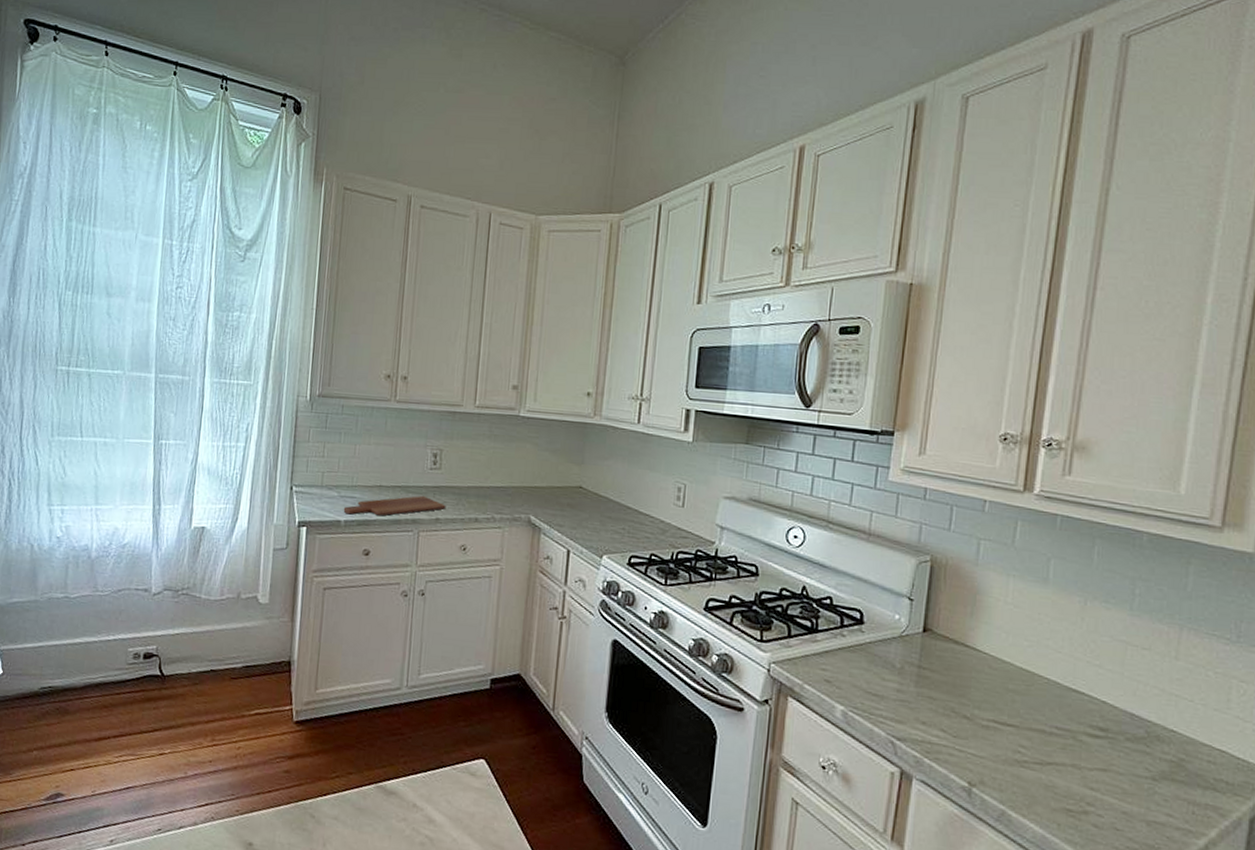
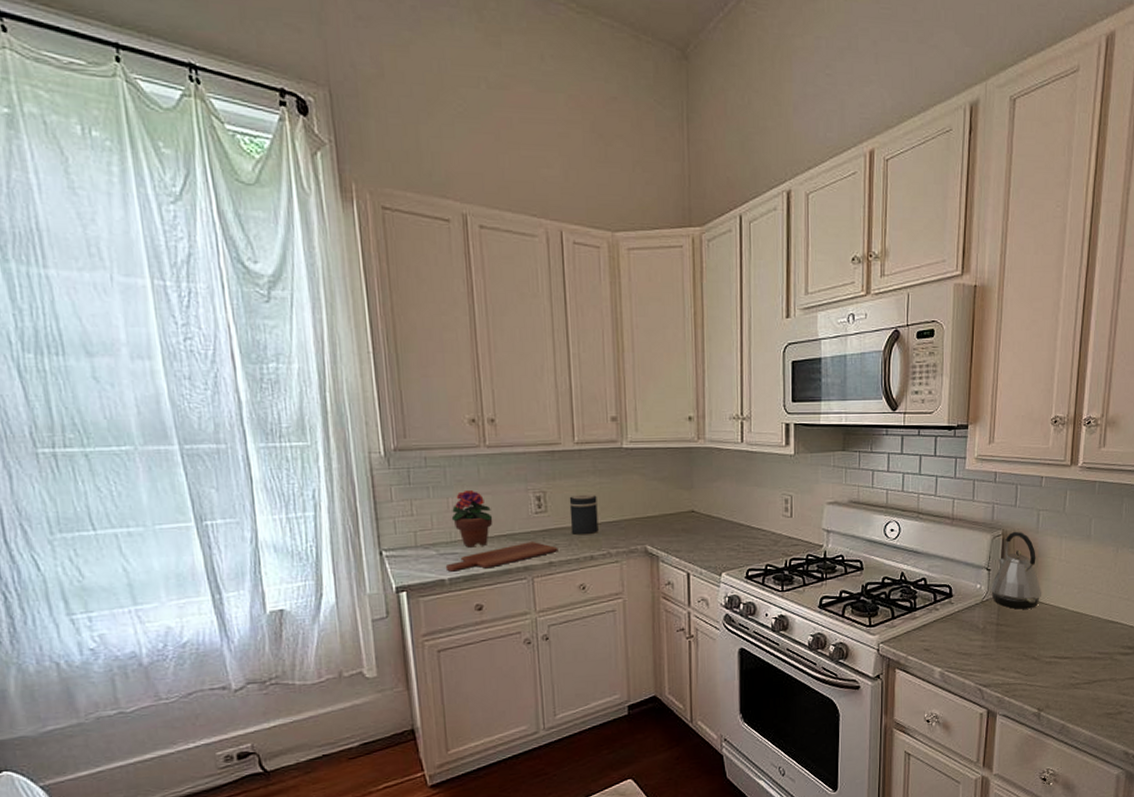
potted flower: none [355,439,392,494] -> present [451,489,493,548]
cylinder: none [460,456,489,497] -> present [569,494,599,536]
kettle: none [911,559,980,656] -> present [990,531,1042,610]

